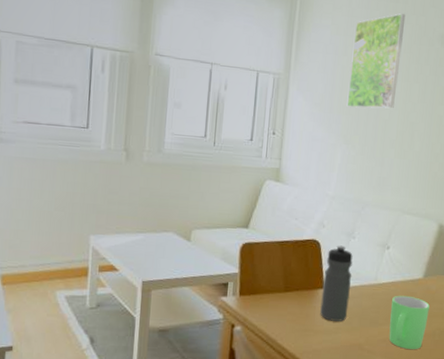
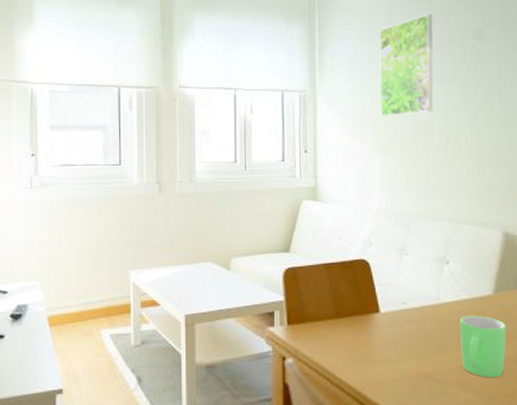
water bottle: present [320,245,353,321] -> none [377,264,410,348]

